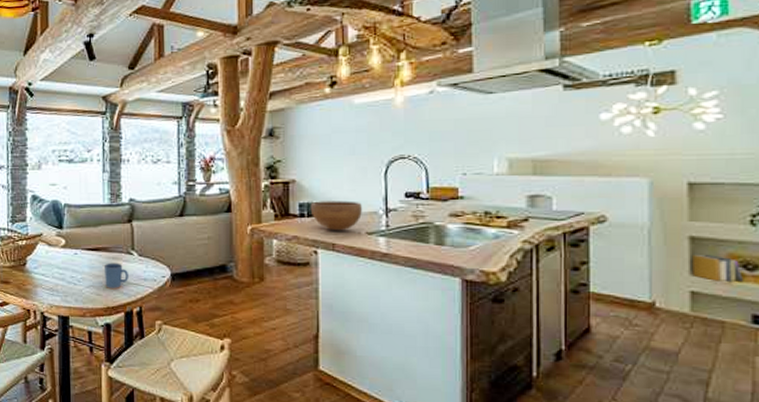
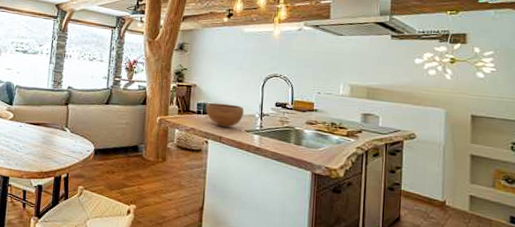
mug: present [105,263,128,290] -> none [41,136,61,158]
books: present [692,255,743,283] -> none [471,169,505,192]

